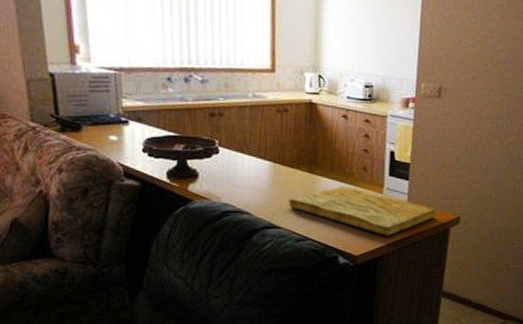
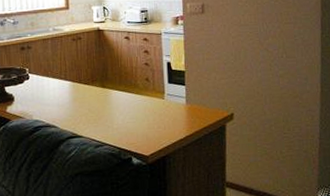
cutting board: present [289,186,436,236] -> none [87,96,212,136]

